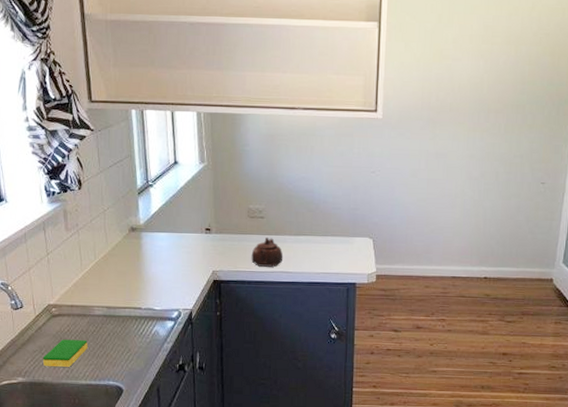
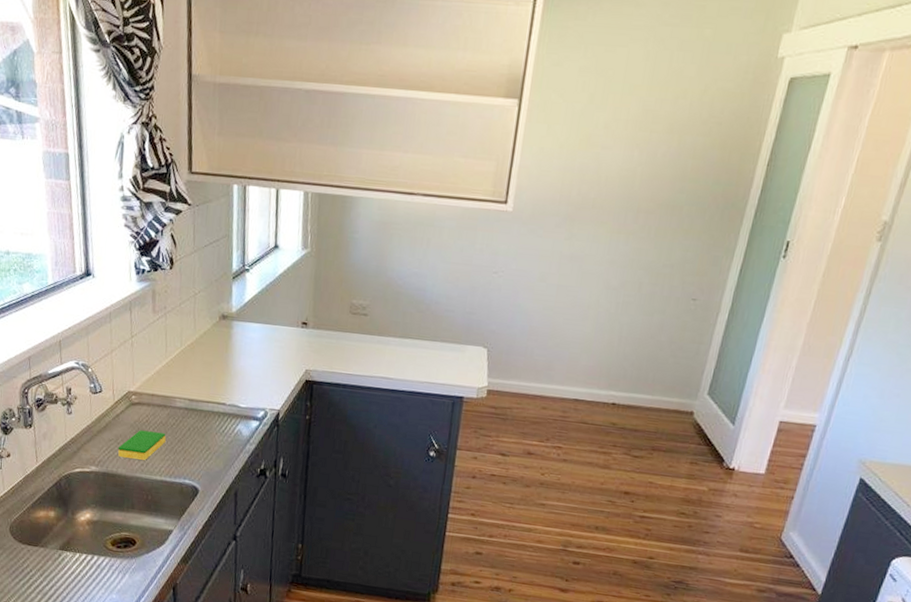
teapot: present [251,236,284,267] -> none [348,336,385,372]

